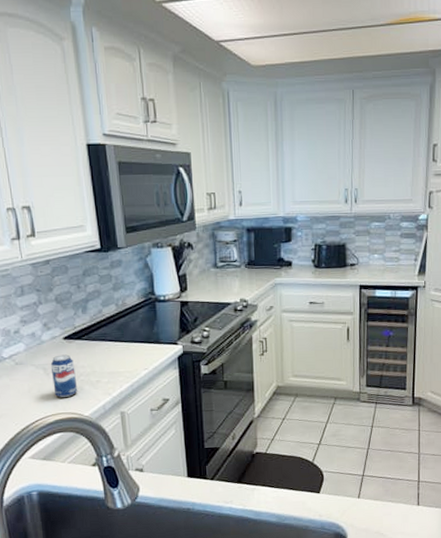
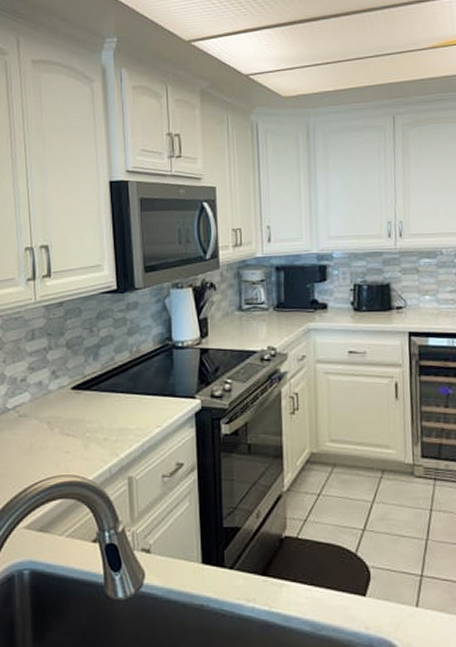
beverage can: present [50,354,78,397] -> none [55,407,83,457]

